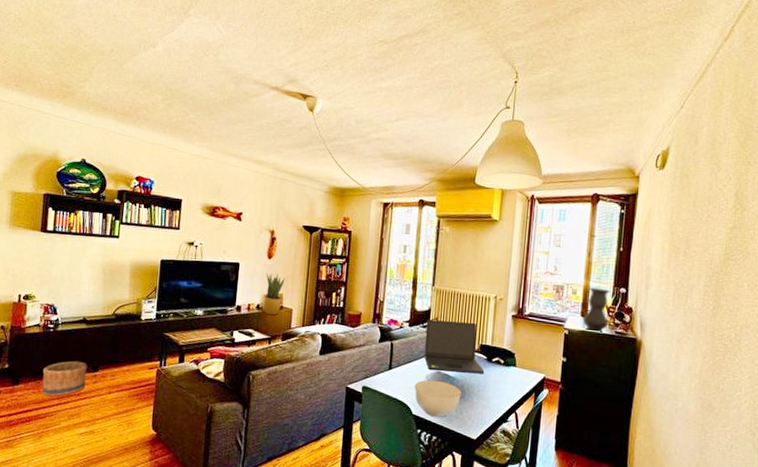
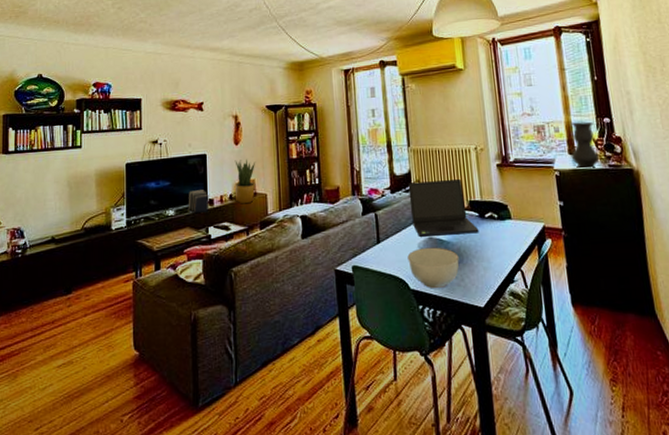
basket: present [42,360,88,397] -> none [13,285,60,329]
books: none [216,295,238,318] -> present [188,190,209,215]

